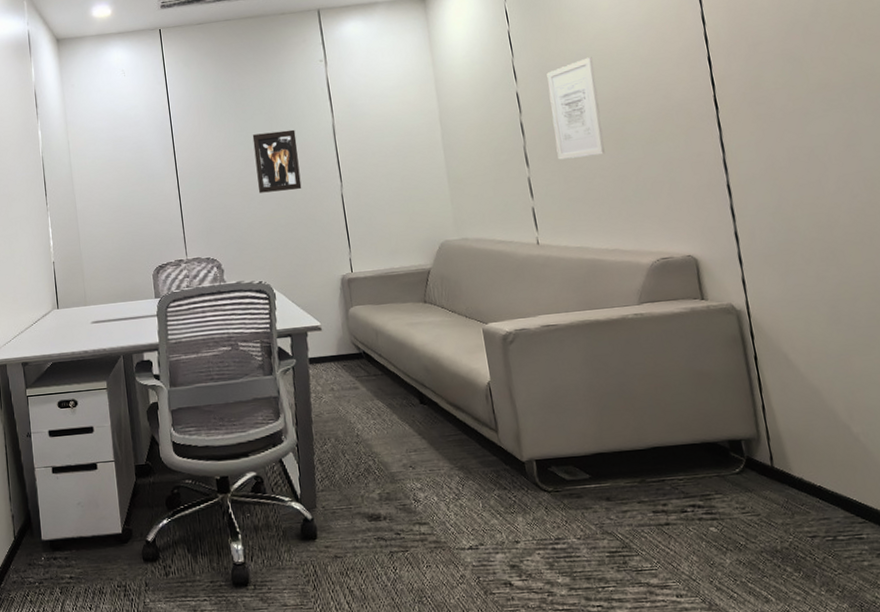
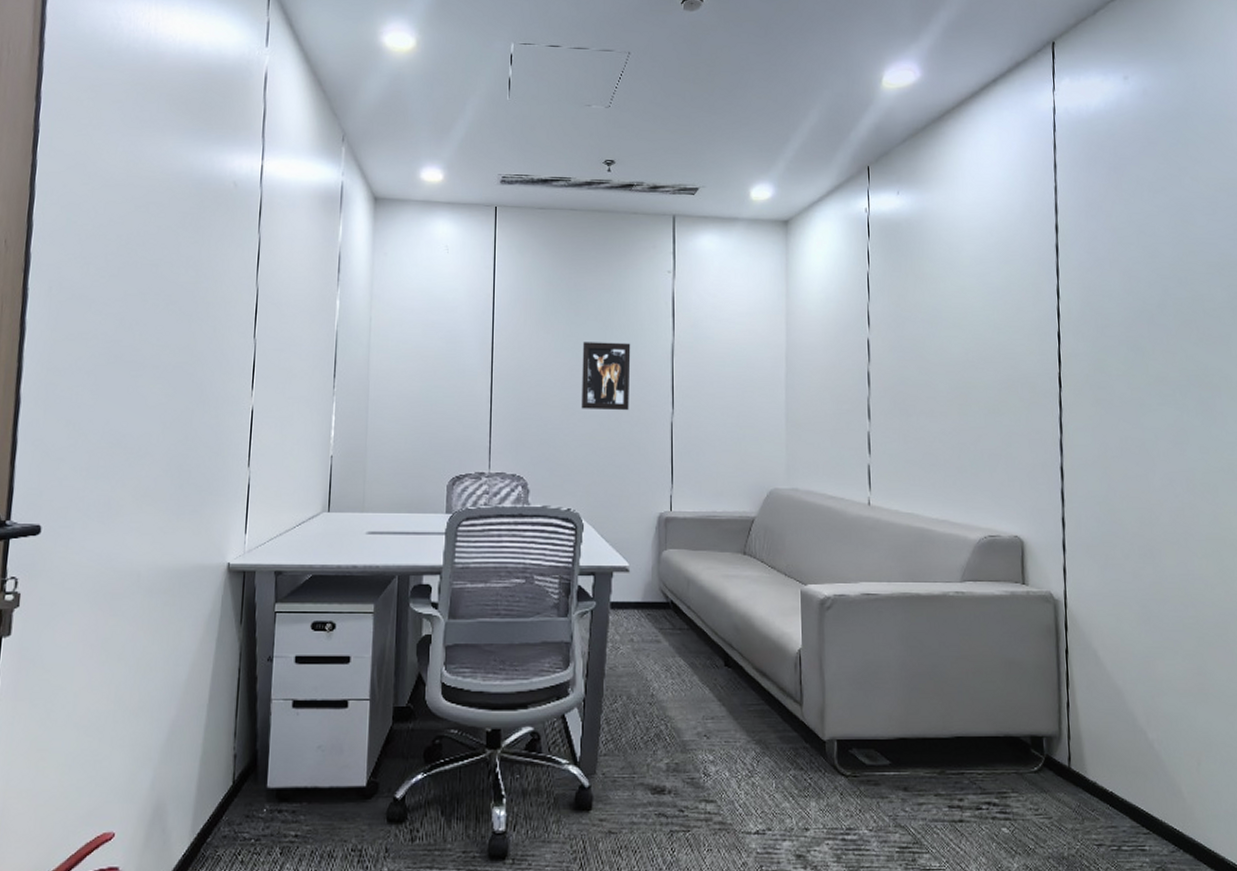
wall art: present [546,57,605,160] -> none [900,313,948,418]

